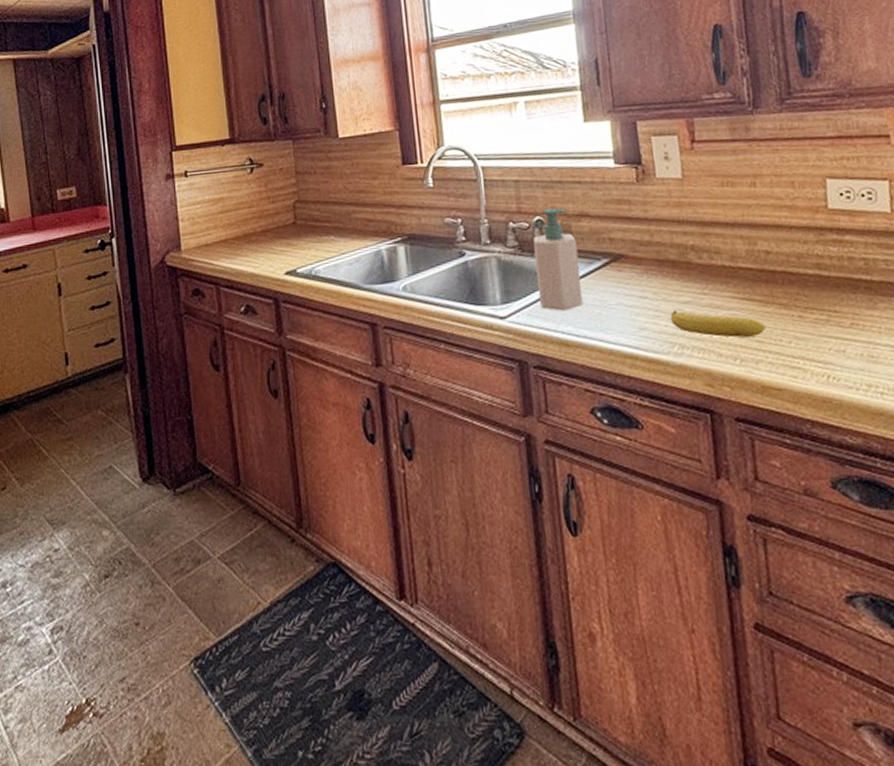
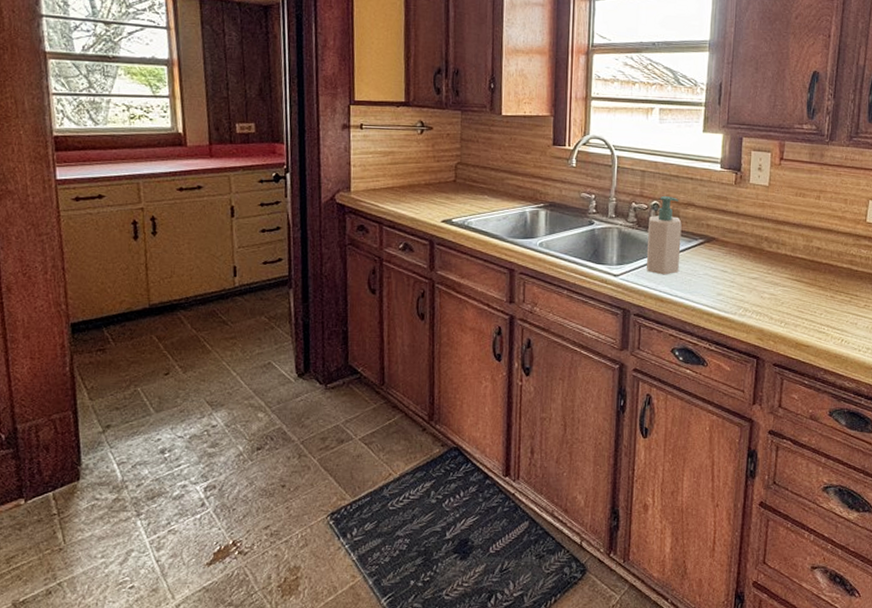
fruit: present [670,310,766,338] -> none [741,283,806,308]

